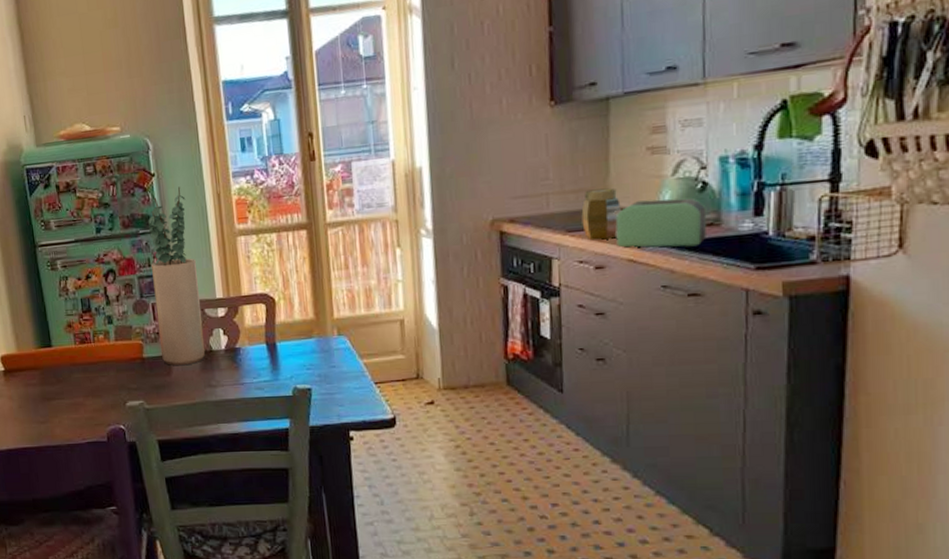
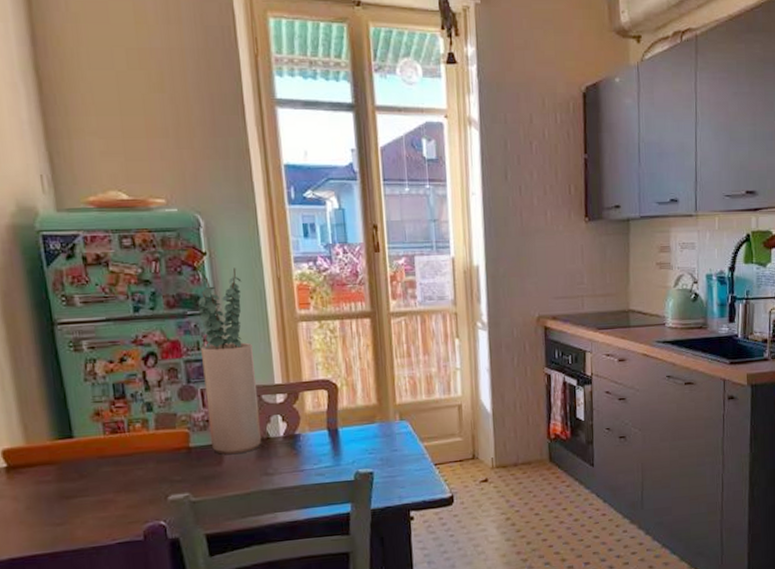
jar: present [581,187,621,241] -> none [608,294,638,338]
toaster: present [613,198,707,249] -> none [632,305,698,346]

